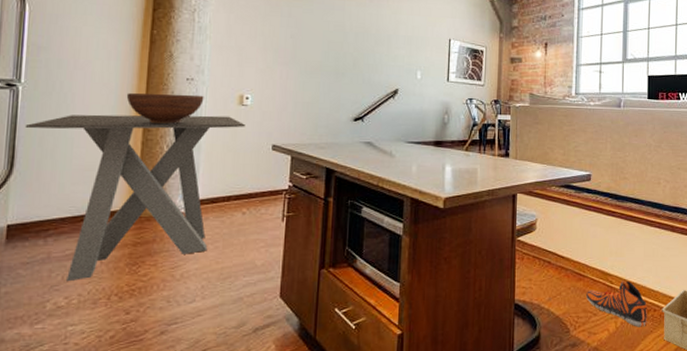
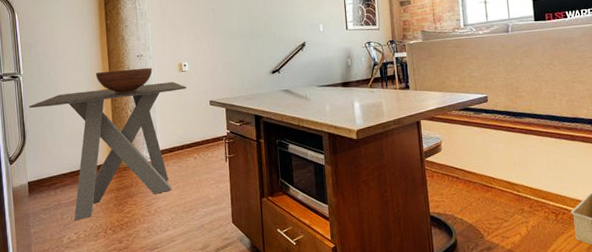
sneaker: present [586,280,648,327] -> none [496,188,558,230]

